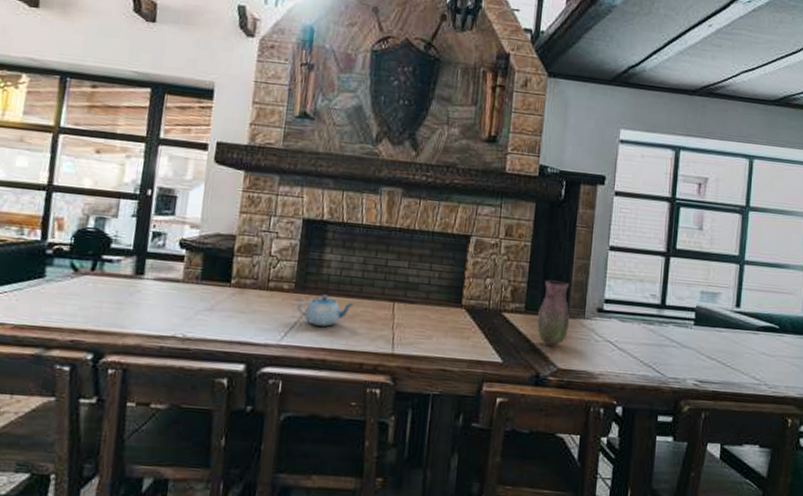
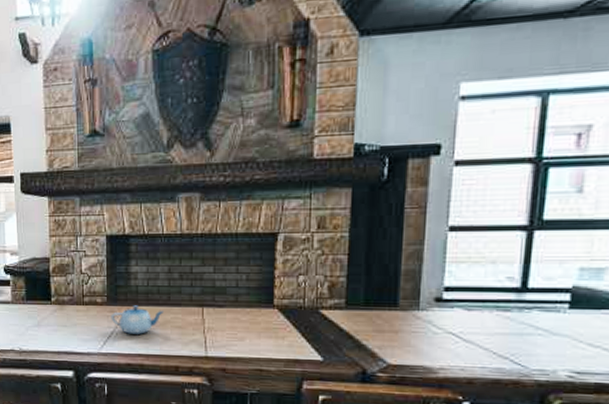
vase: present [536,280,570,346] -> none [360,271,401,341]

